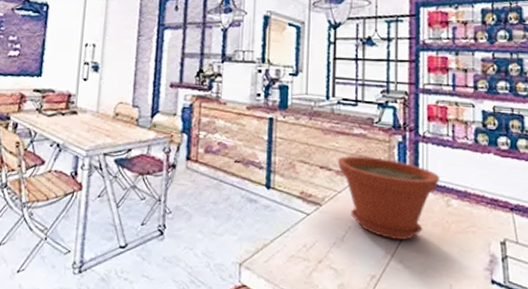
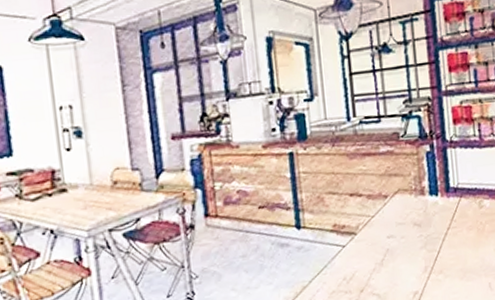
plant pot: present [337,155,440,240] -> none [366,172,471,252]

